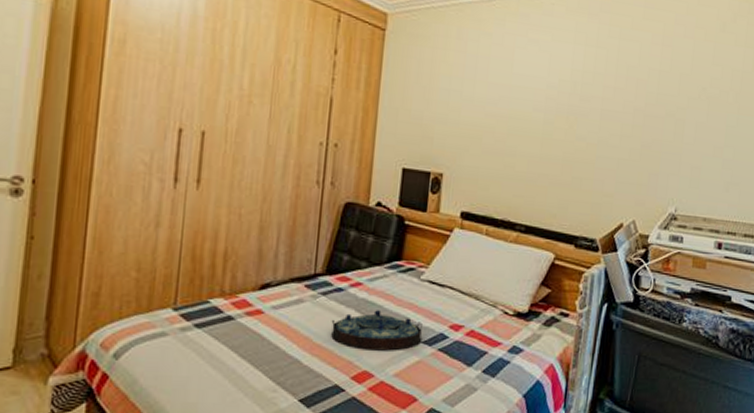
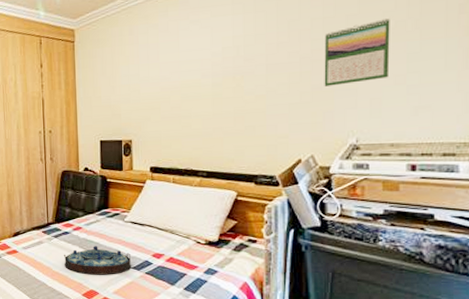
calendar: none [653,85,716,148] -> present [324,18,390,86]

